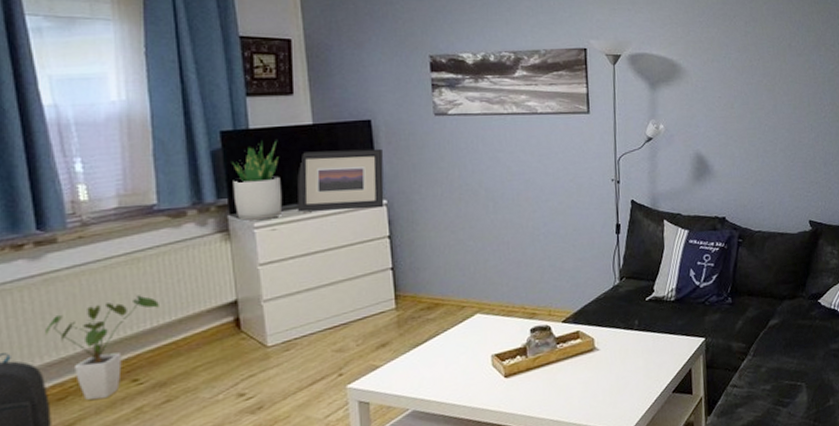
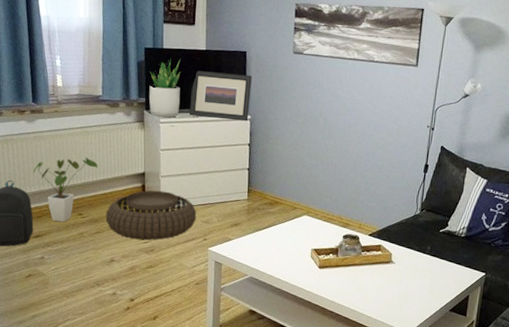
pouf: none [178,320,324,399] -> present [105,190,197,240]

